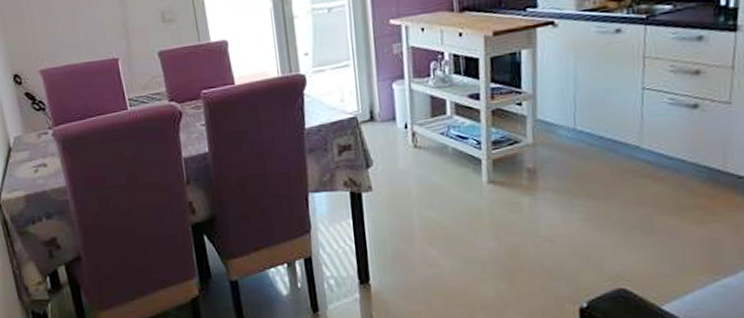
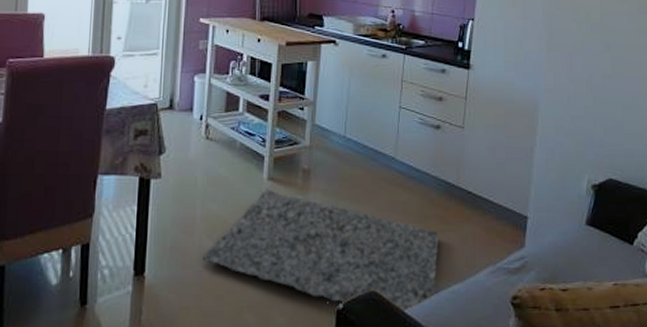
rug: none [426,191,702,306] -> present [202,188,439,310]

